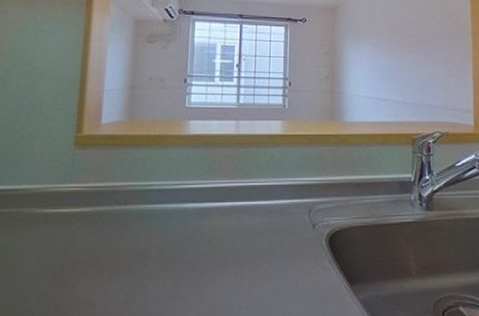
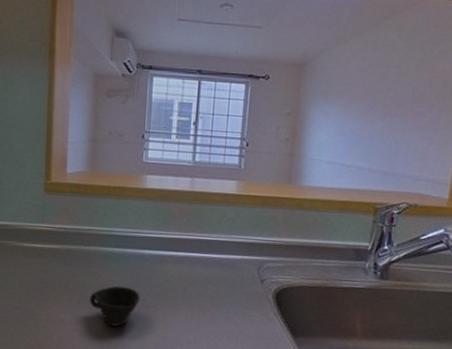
cup: none [123,249,184,301] -> present [88,285,140,327]

